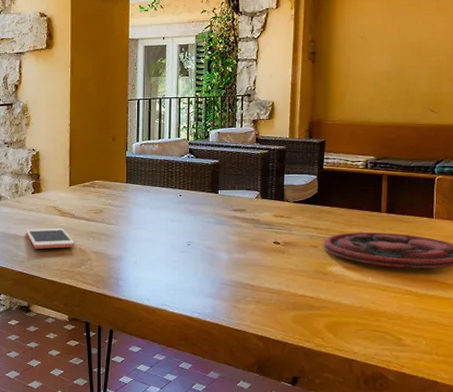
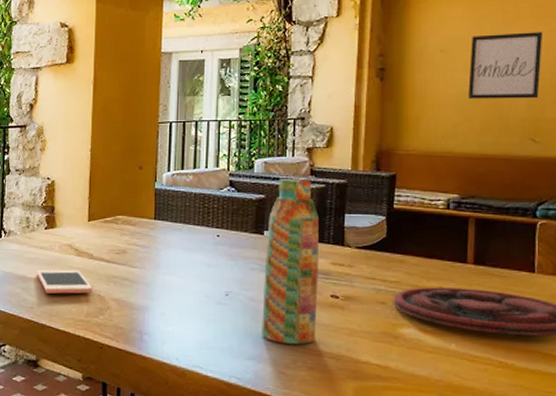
water bottle: none [218,146,263,283] -> present [262,179,319,345]
wall art: none [382,22,441,78] -> present [468,32,544,99]

